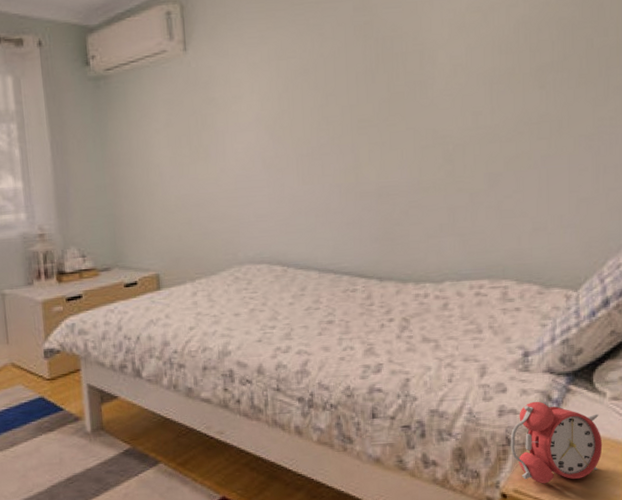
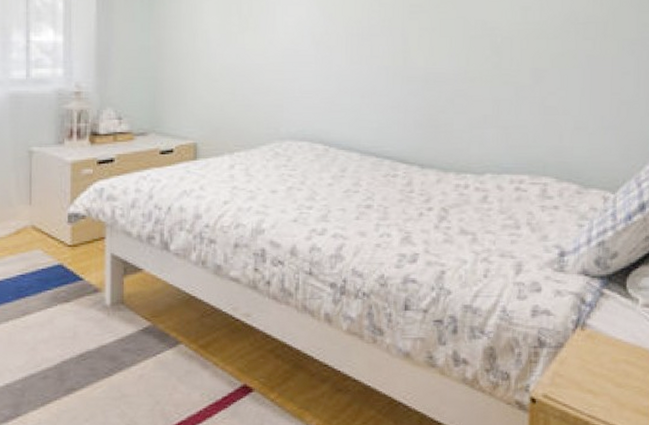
alarm clock: present [510,401,603,484] -> none [542,303,633,390]

